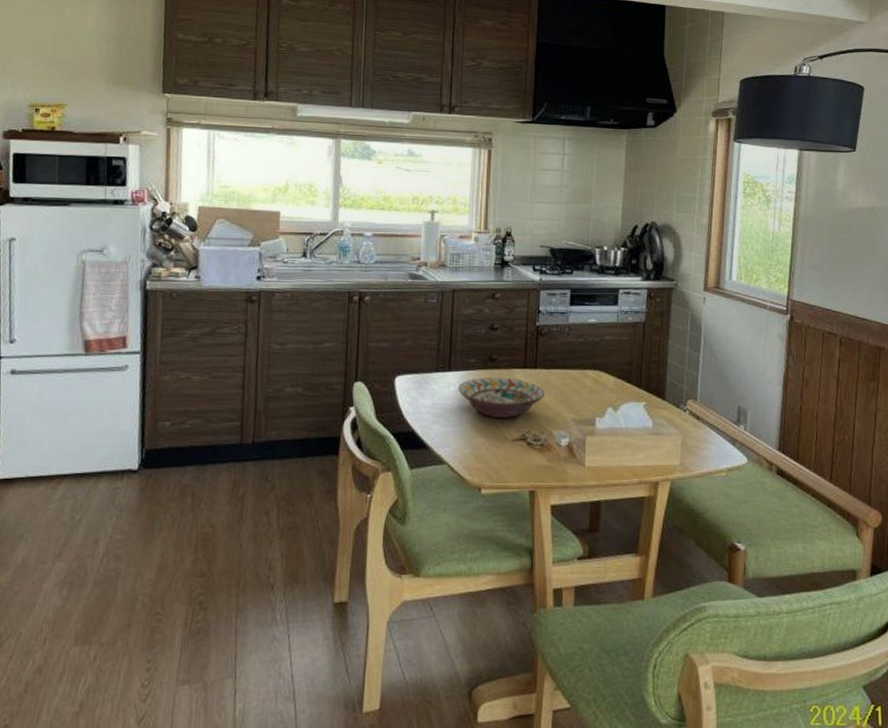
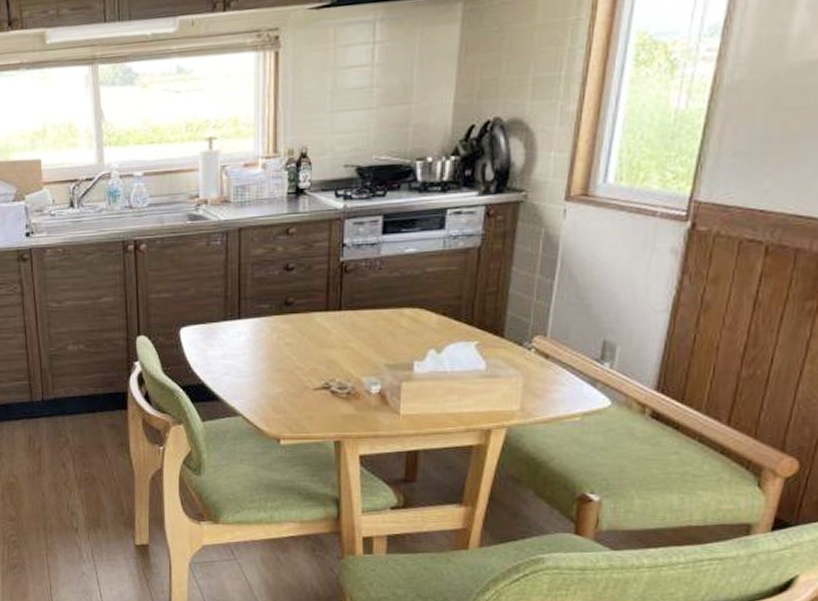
decorative bowl: present [458,377,545,418] -> none [250,322,351,366]

